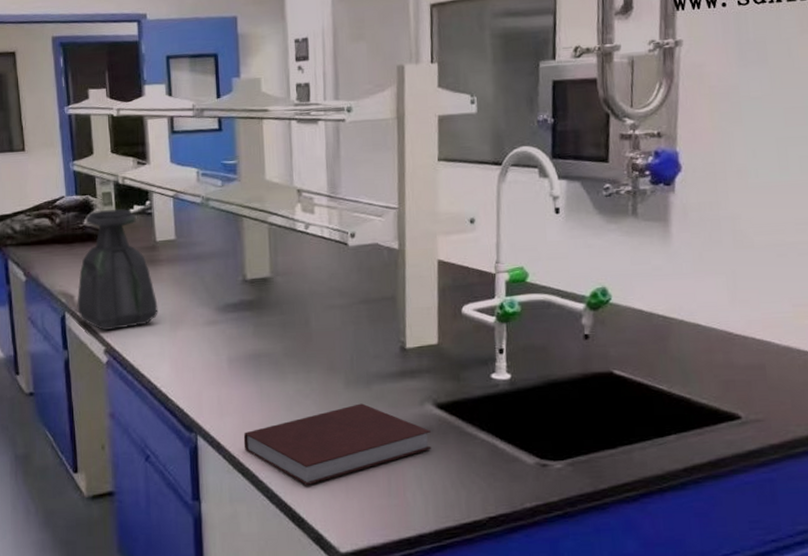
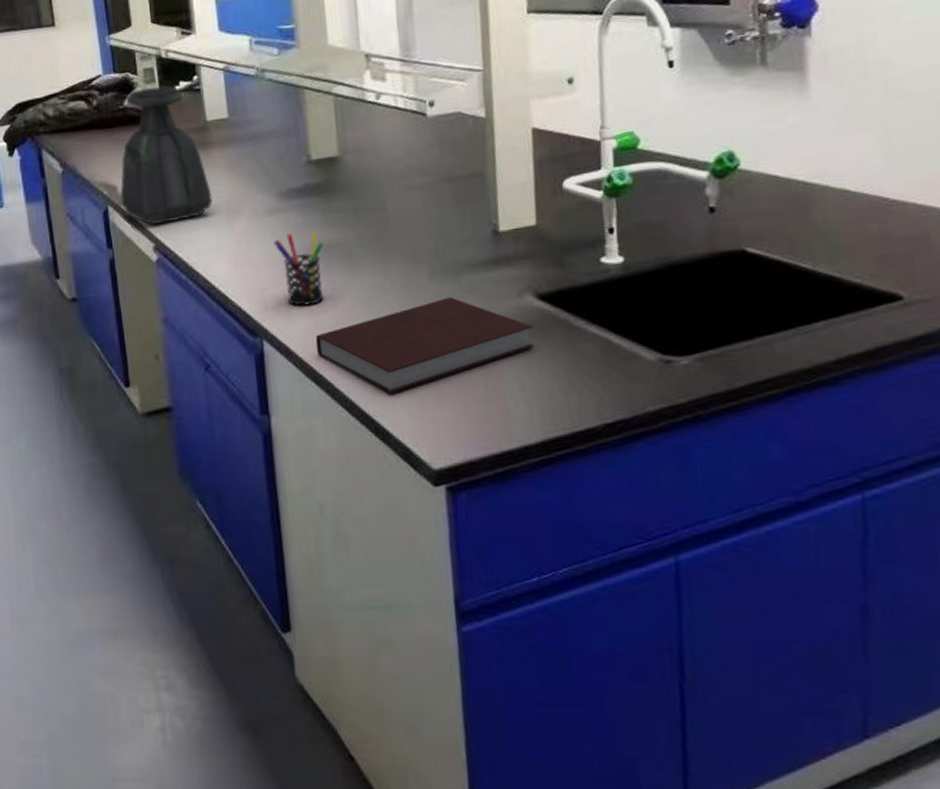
pen holder: none [210,342,255,407] -> present [274,231,324,306]

